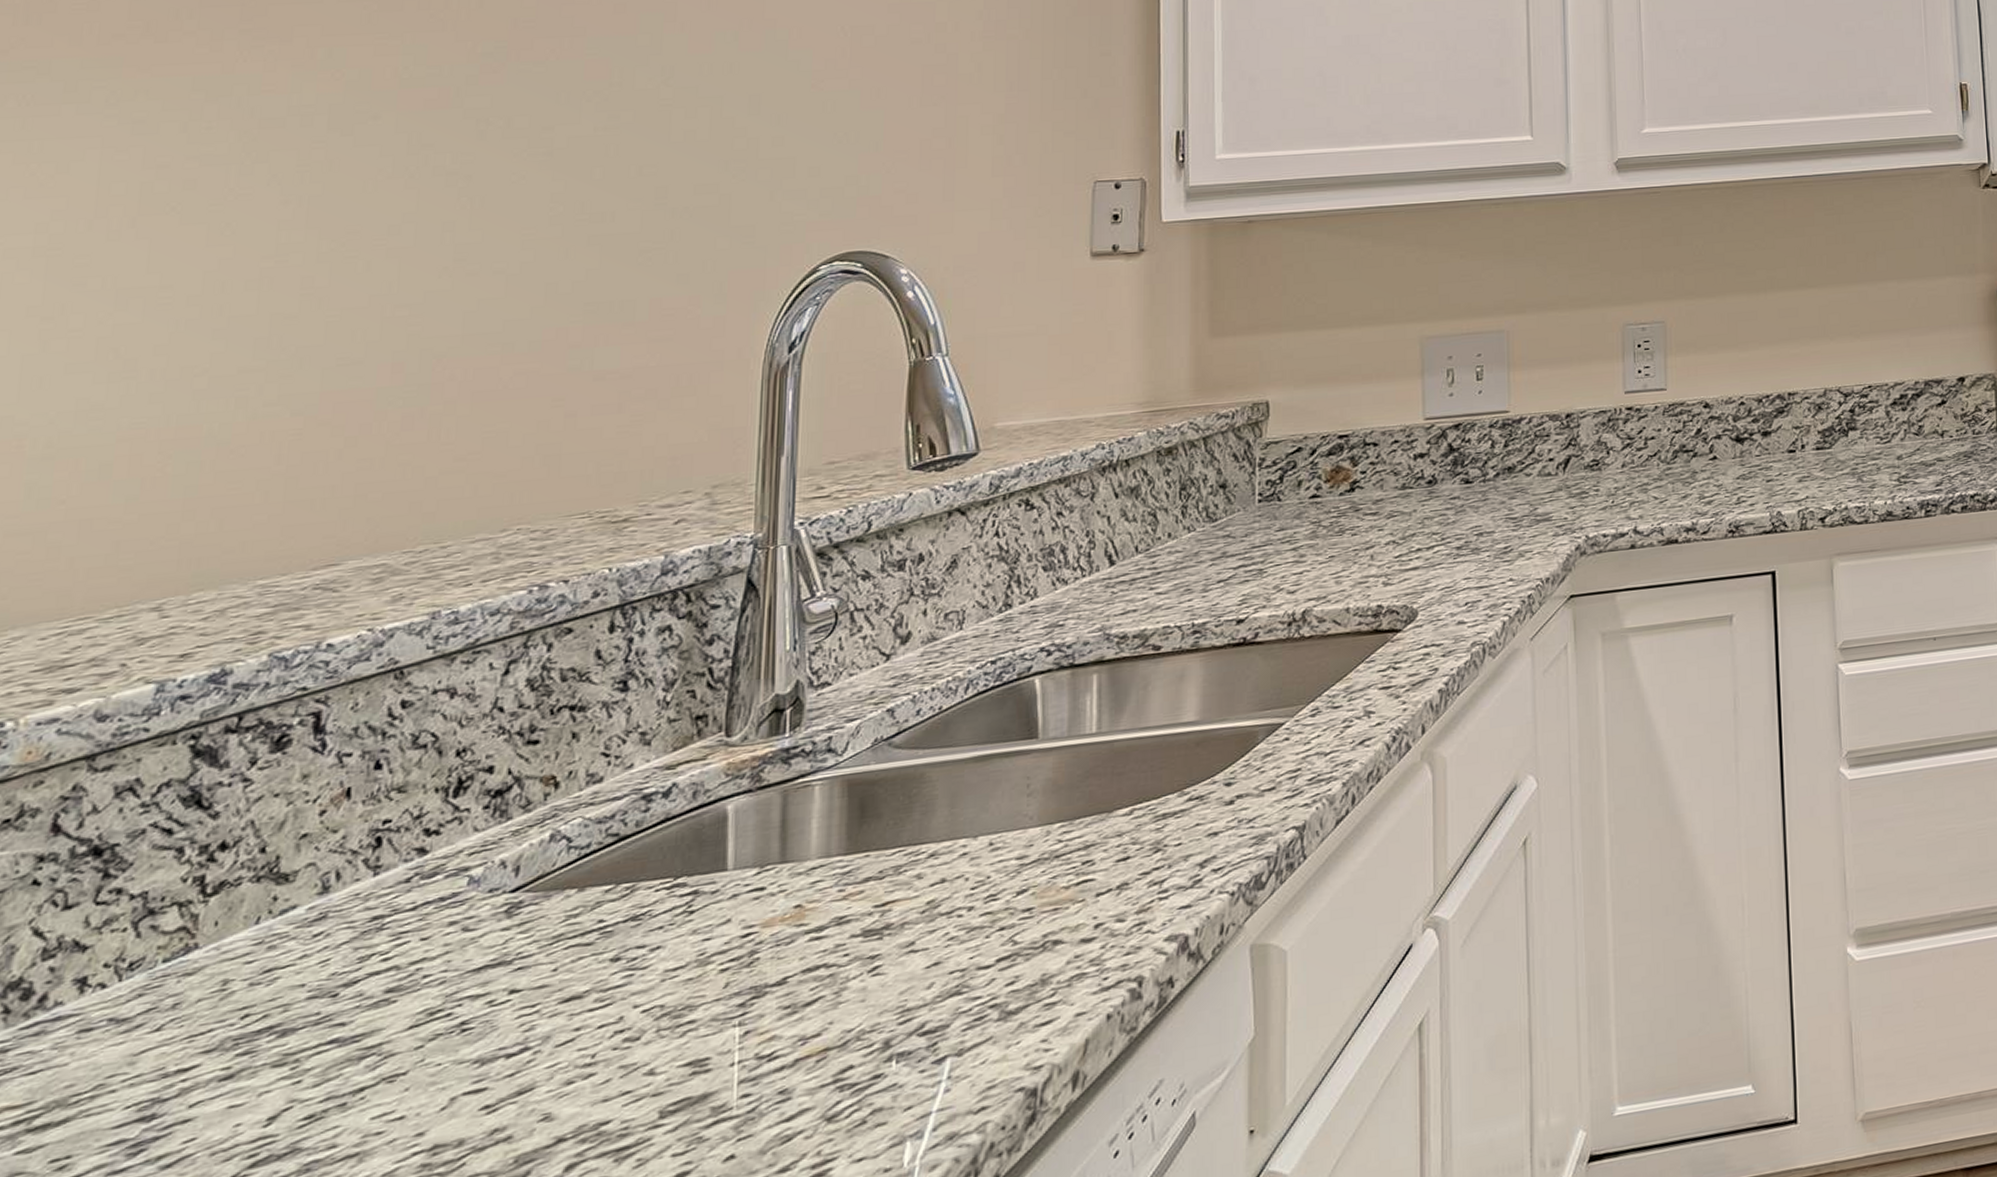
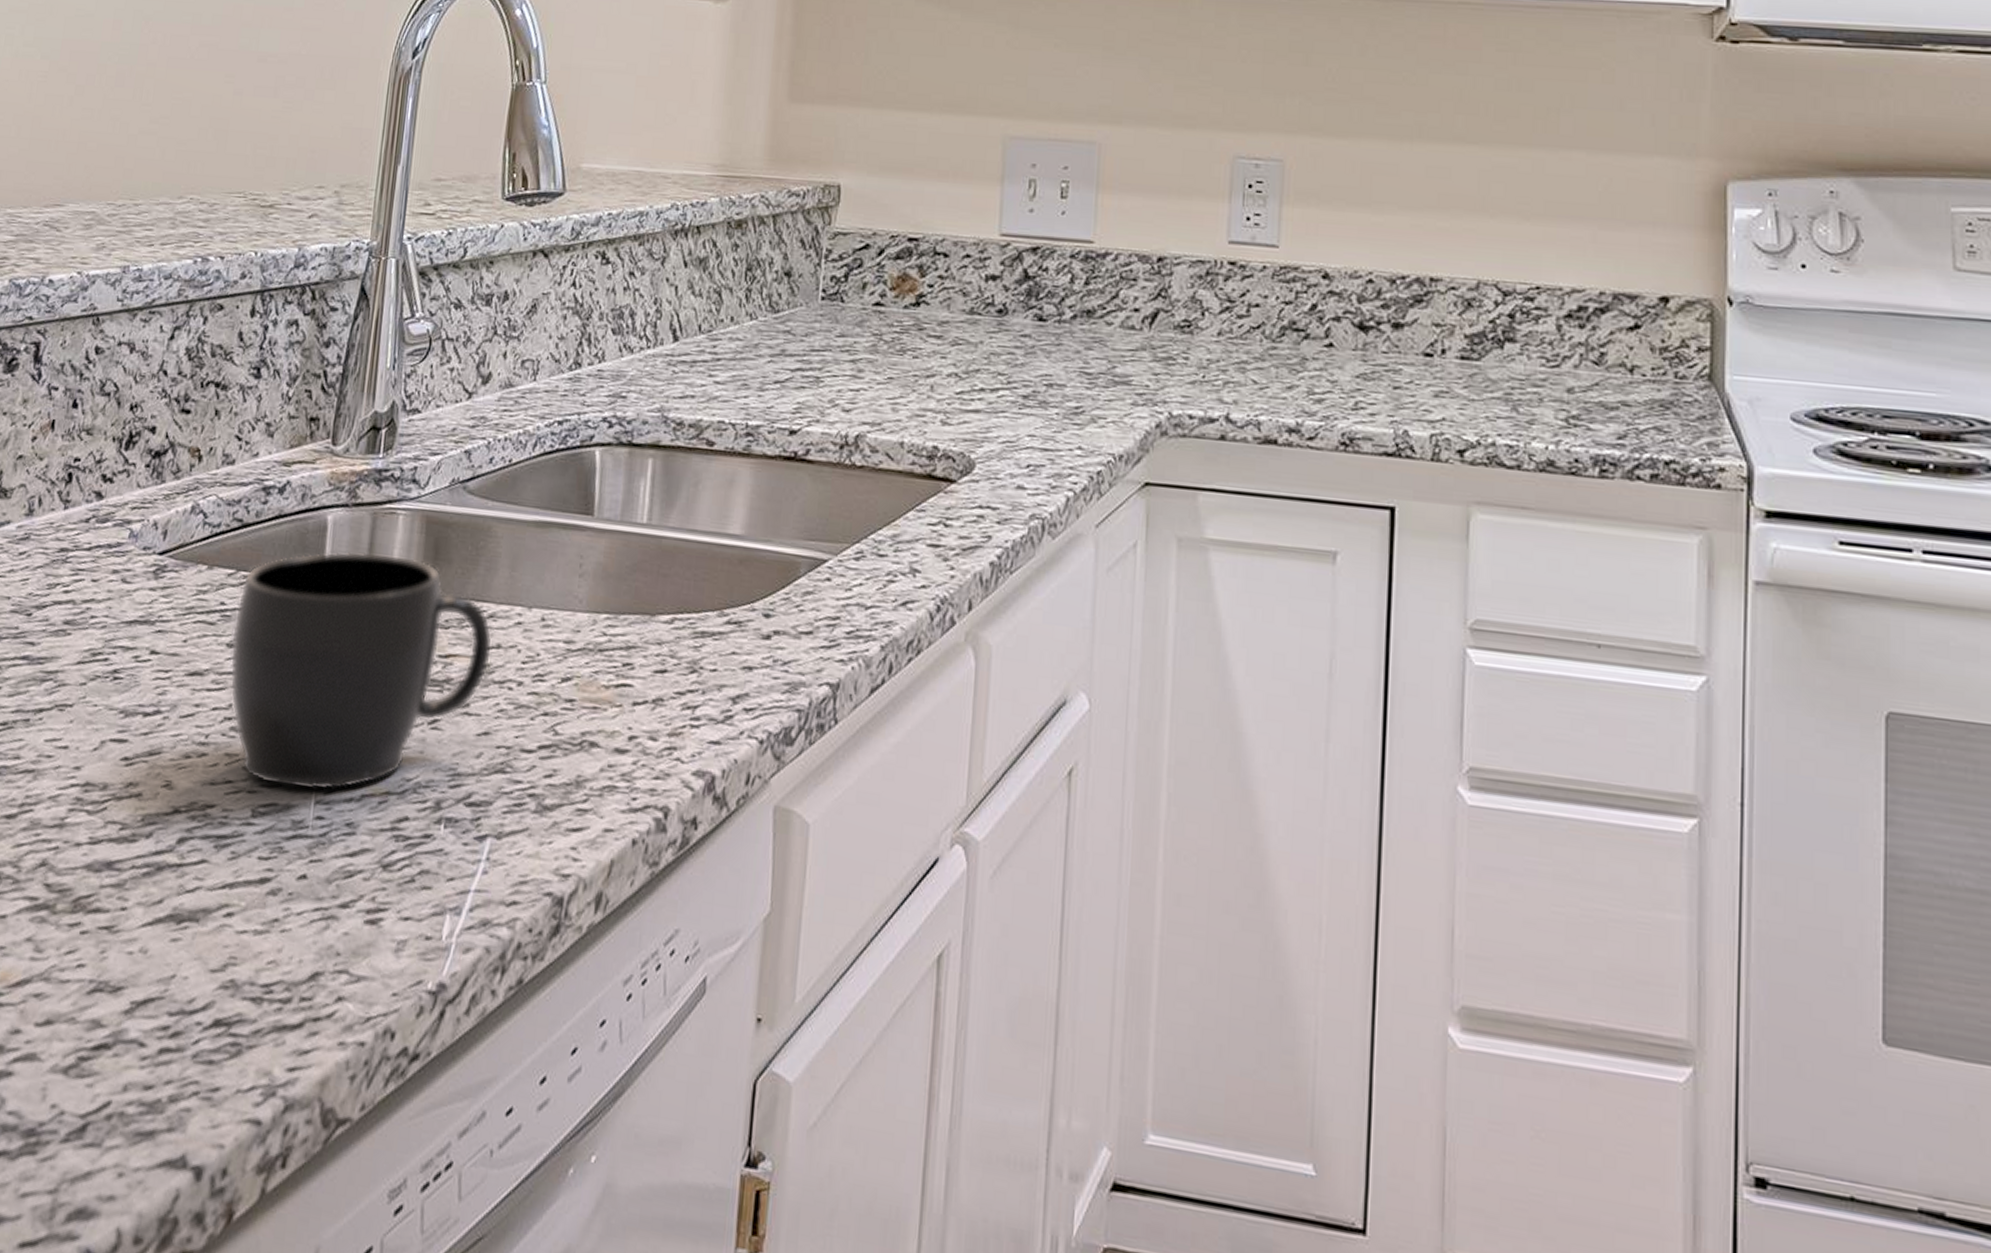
mug: none [616,822,936,1082] -> present [230,551,493,791]

